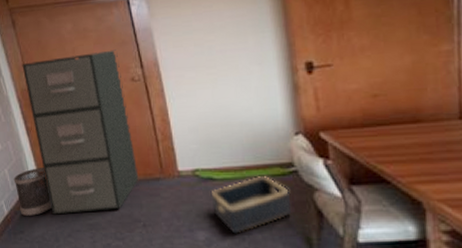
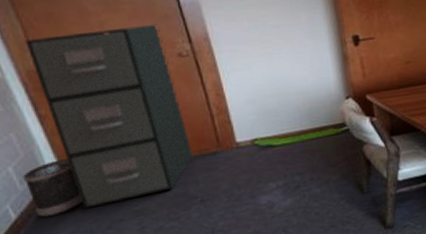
basket: present [211,175,291,234] -> none [271,136,344,192]

